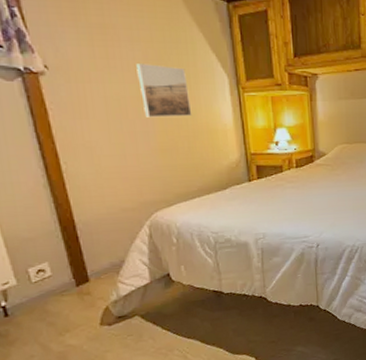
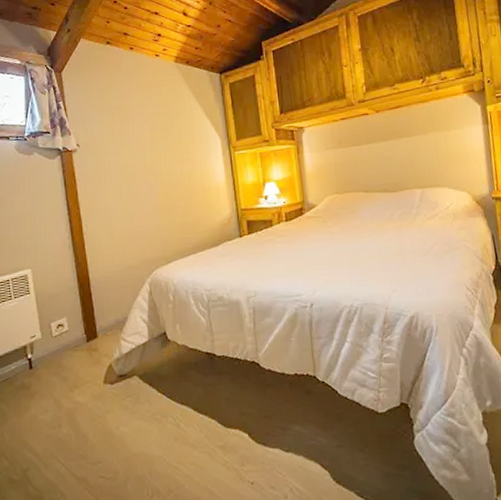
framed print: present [136,63,192,118] -> none [145,134,189,181]

